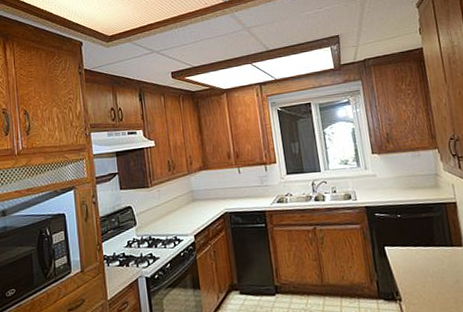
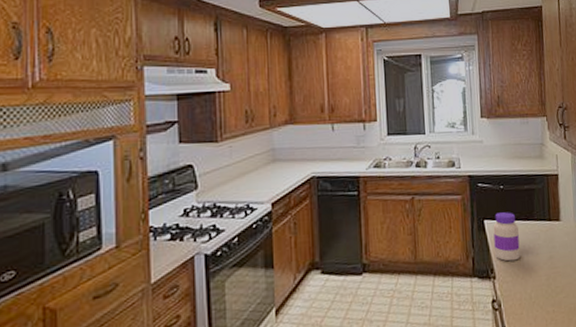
jar: none [394,239,425,285] -> present [493,212,520,262]

